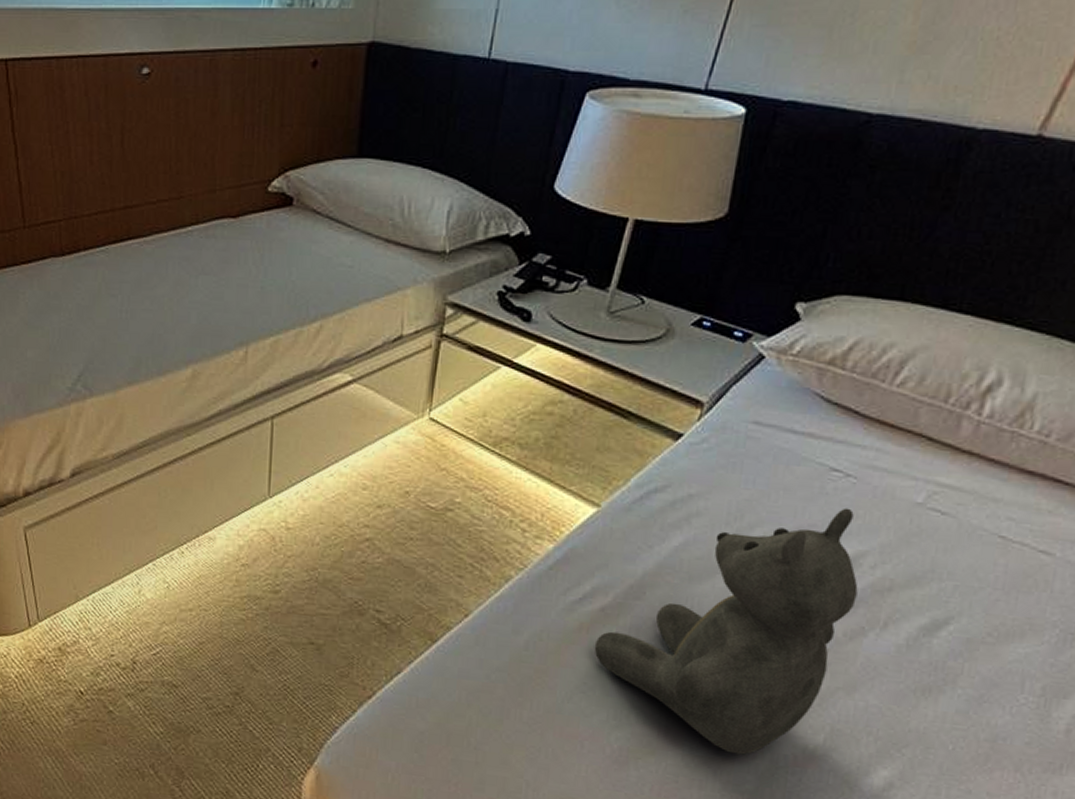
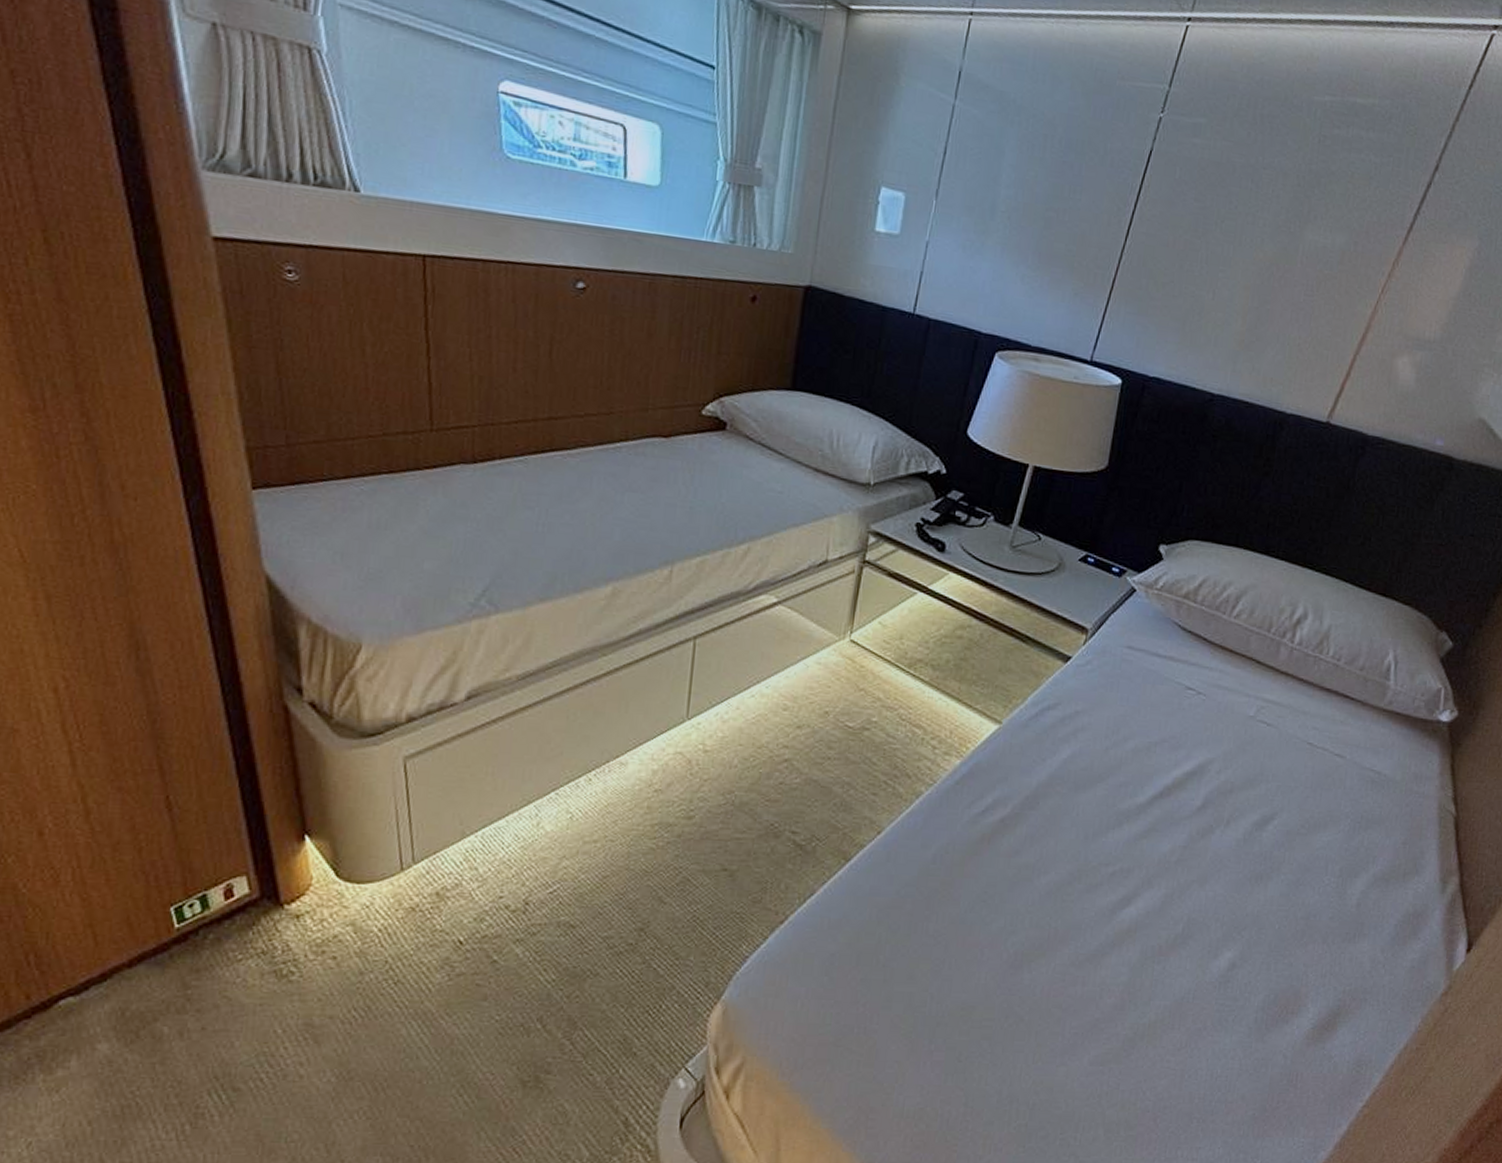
teddy bear: present [594,508,858,755] -> none [994,721,1208,949]

